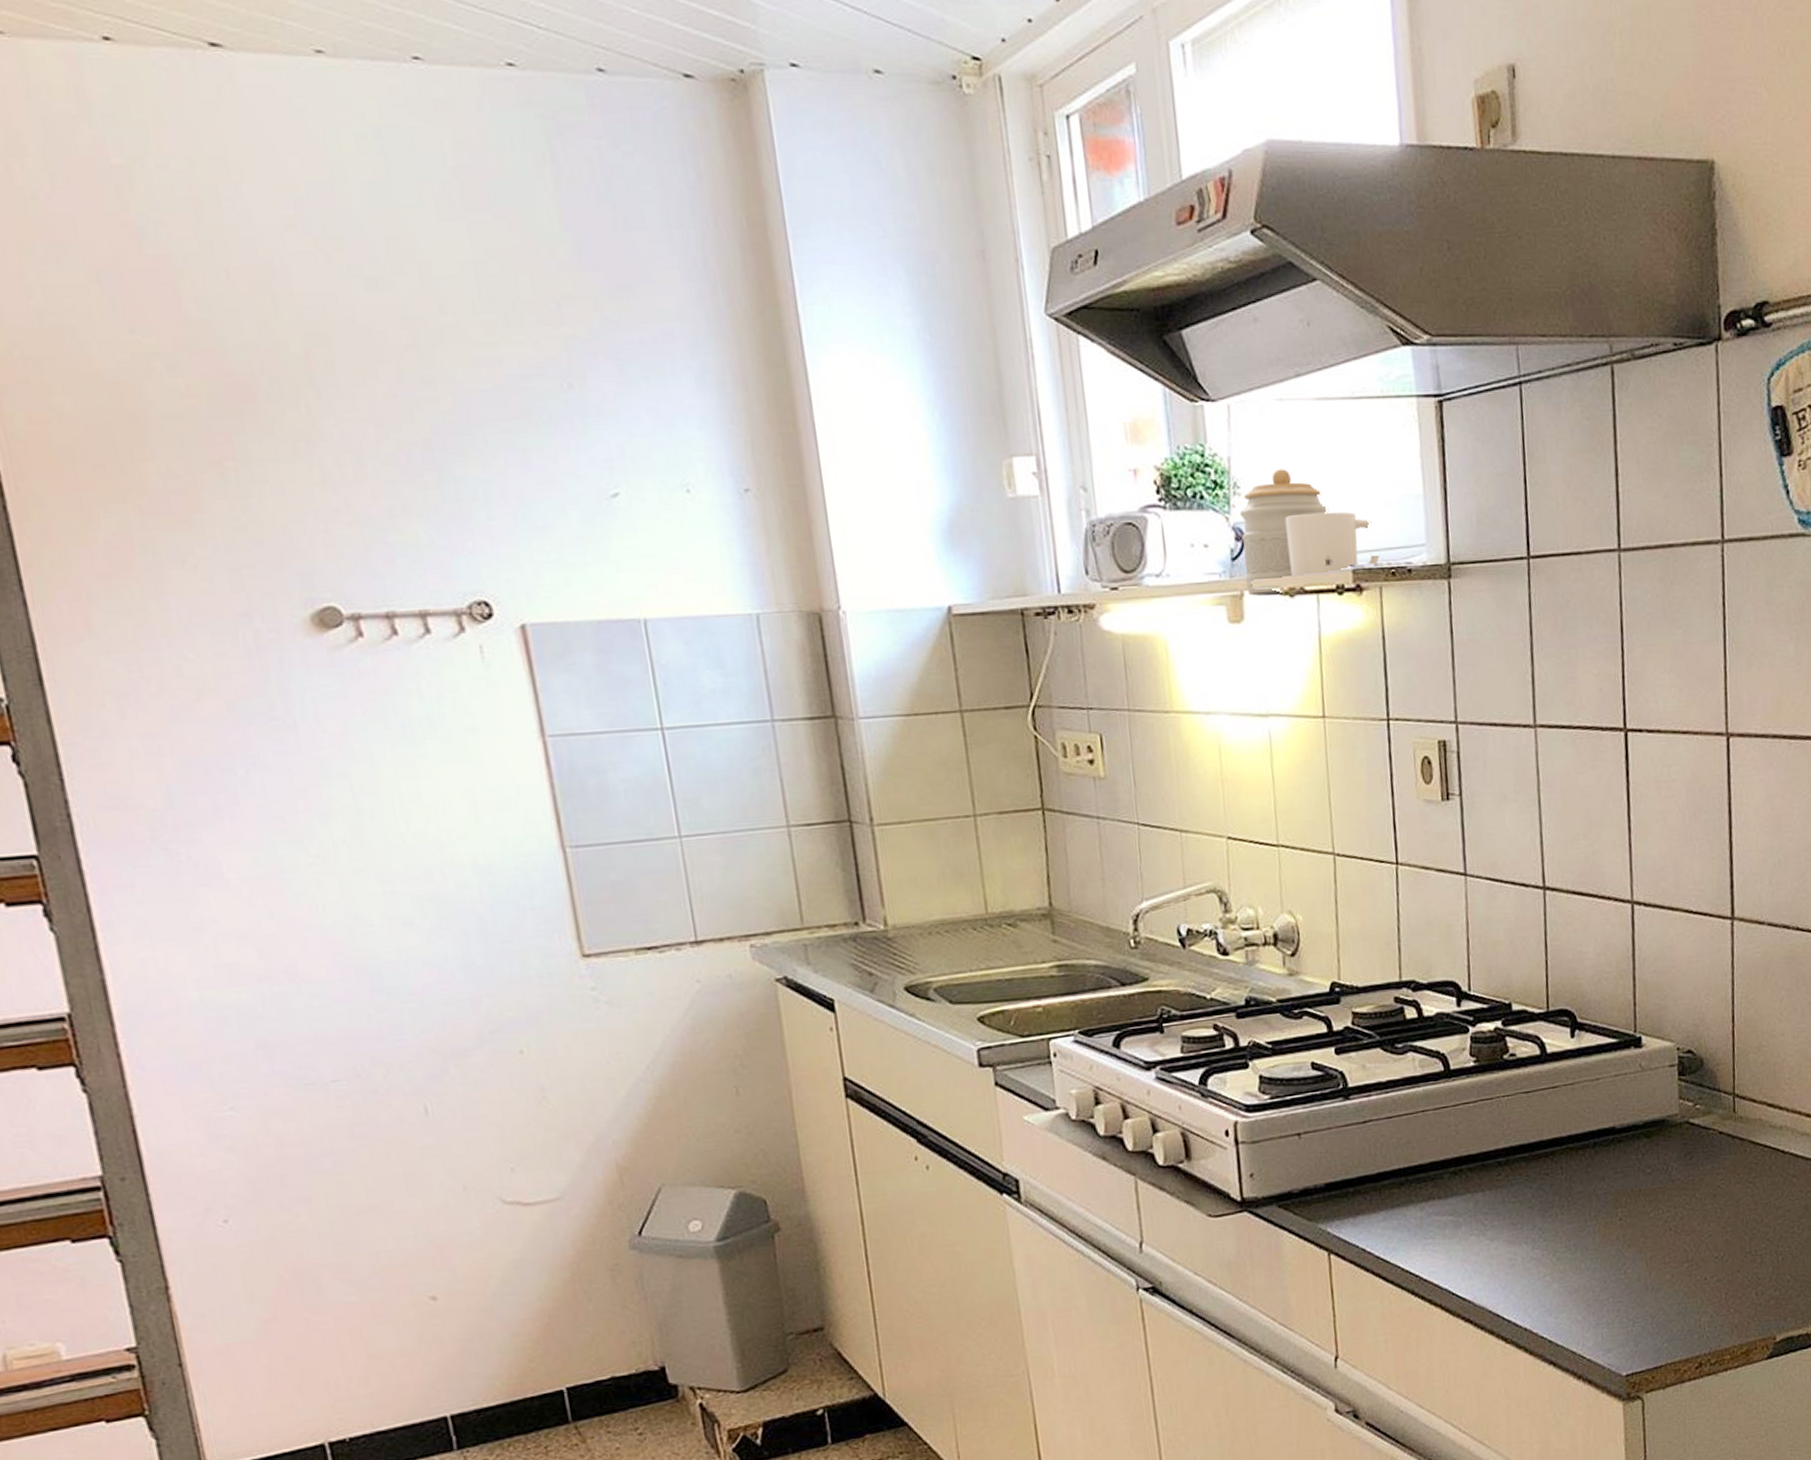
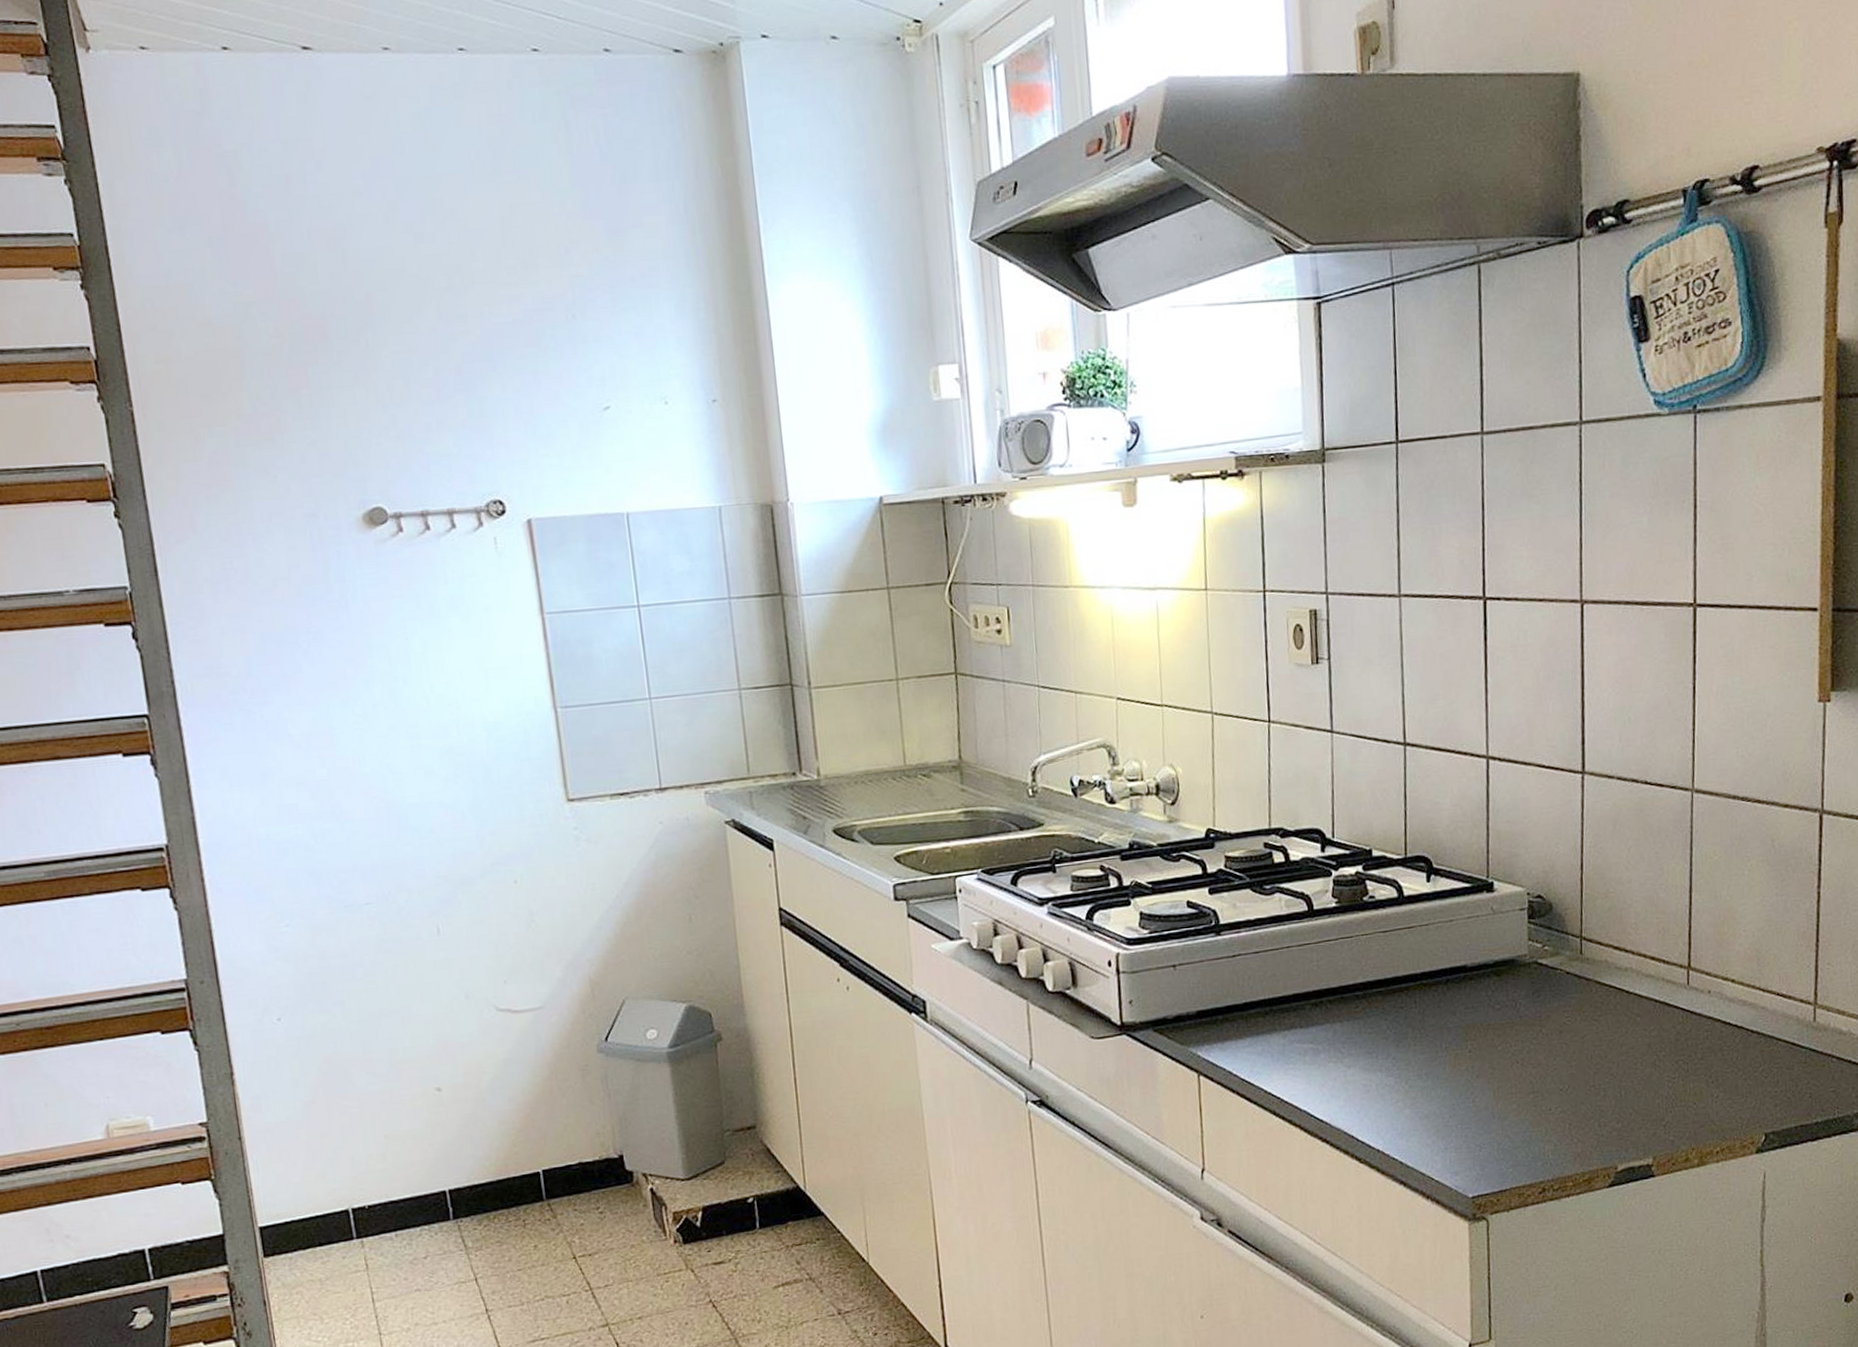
jar: present [1240,469,1329,597] -> none [1136,368,1215,482]
mug: present [1285,511,1380,576] -> none [1175,405,1261,463]

